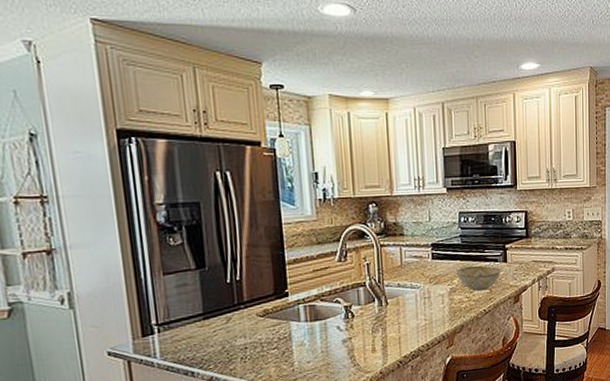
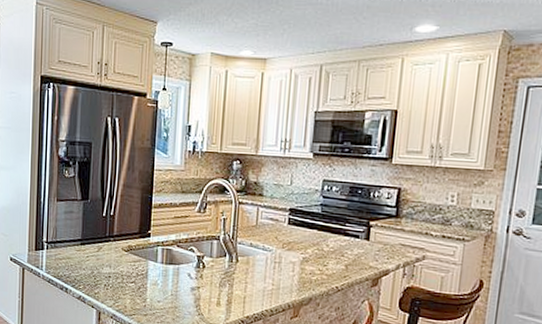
ceramic bowl: present [456,265,501,291] -> none [311,237,361,266]

